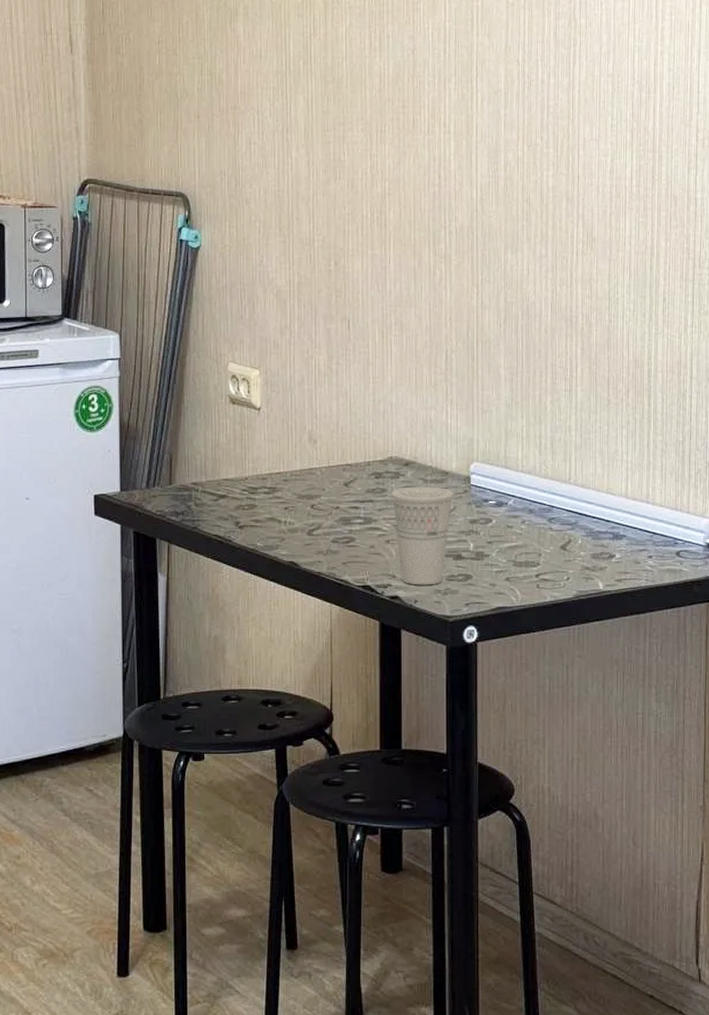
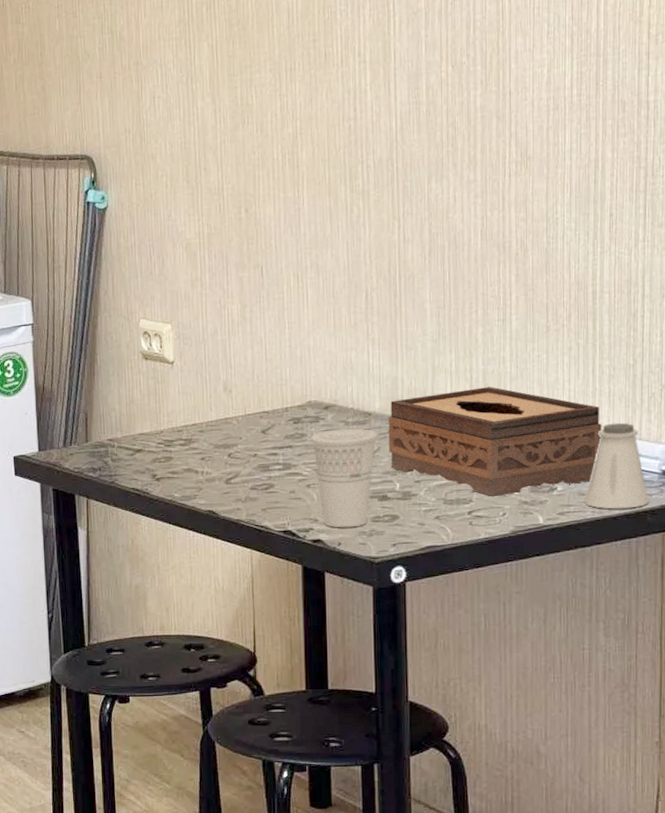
tissue box: none [464,453,655,560] -> present [388,386,602,496]
saltshaker: none [640,496,695,578] -> present [585,422,648,510]

